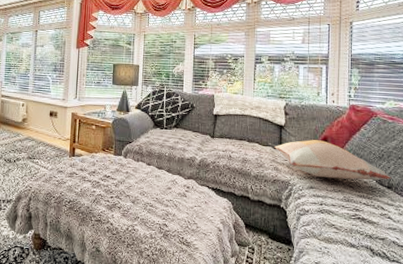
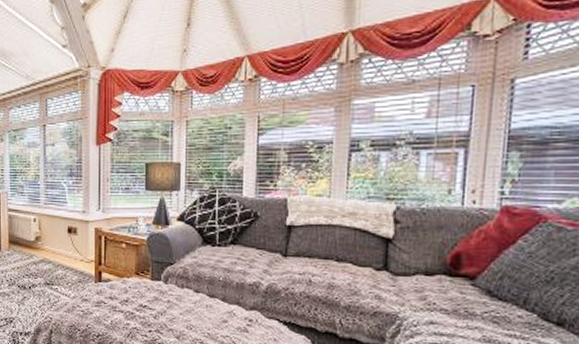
decorative pillow: present [265,140,392,181] -> none [363,257,566,315]

